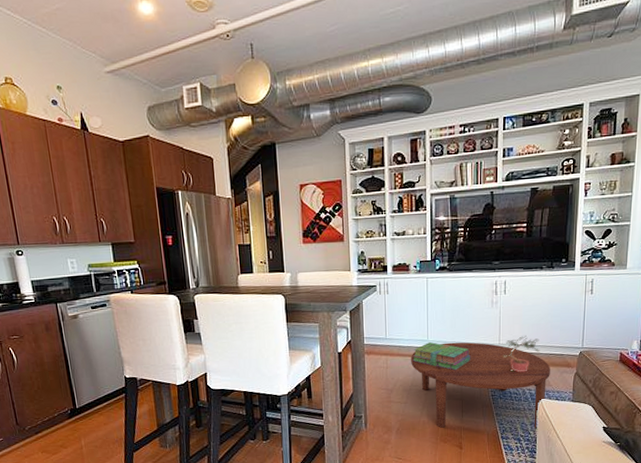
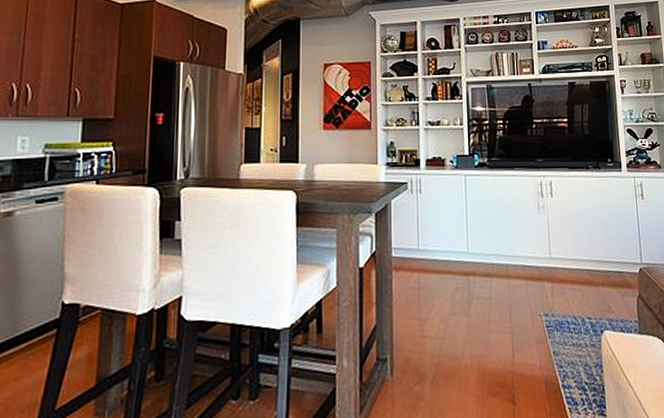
coffee table: present [411,342,550,430] -> none [448,255,611,374]
stack of books: present [412,342,471,371] -> none [450,255,519,293]
potted plant: present [503,336,540,372] -> none [555,248,596,295]

